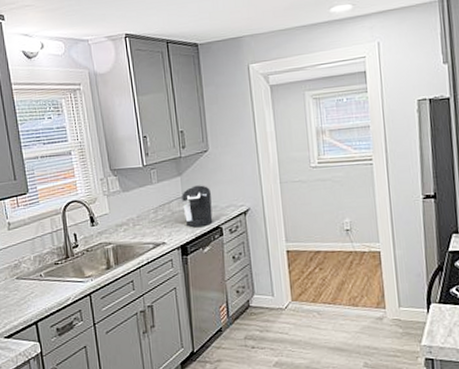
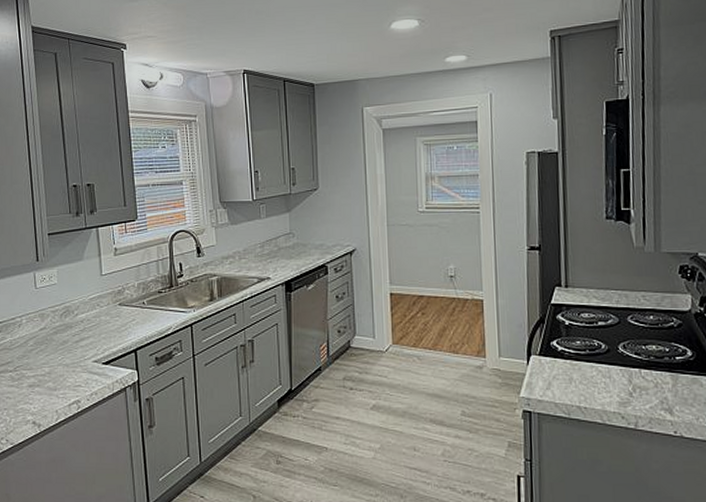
coffee maker: present [182,185,213,228] -> none [289,223,319,265]

